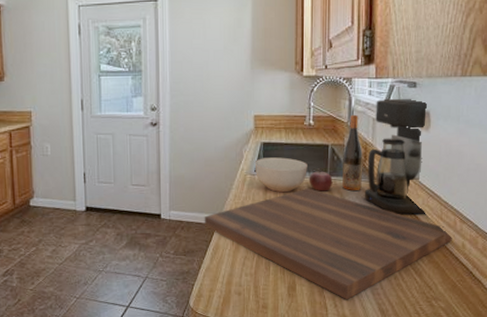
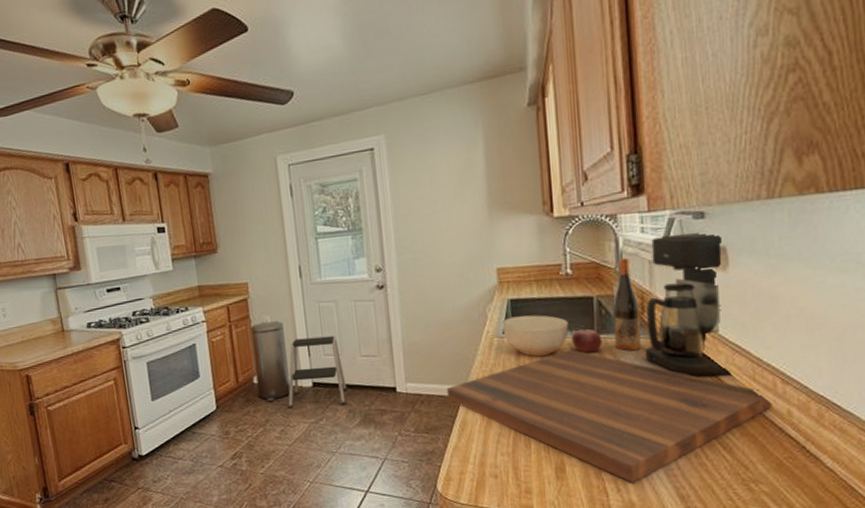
pedal bin: none [31,149,65,222] -> present [250,321,291,401]
step stool: none [60,165,117,230] -> present [287,335,347,409]

